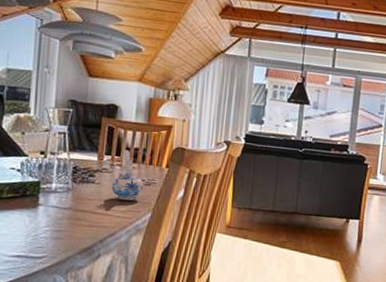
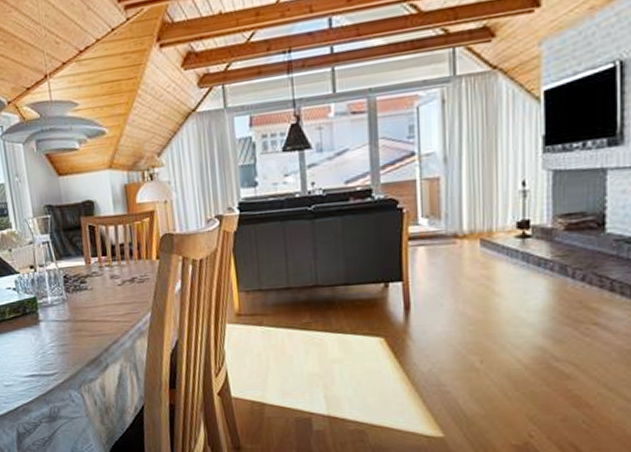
ceramic pitcher: present [111,149,144,201] -> none [104,247,138,303]

